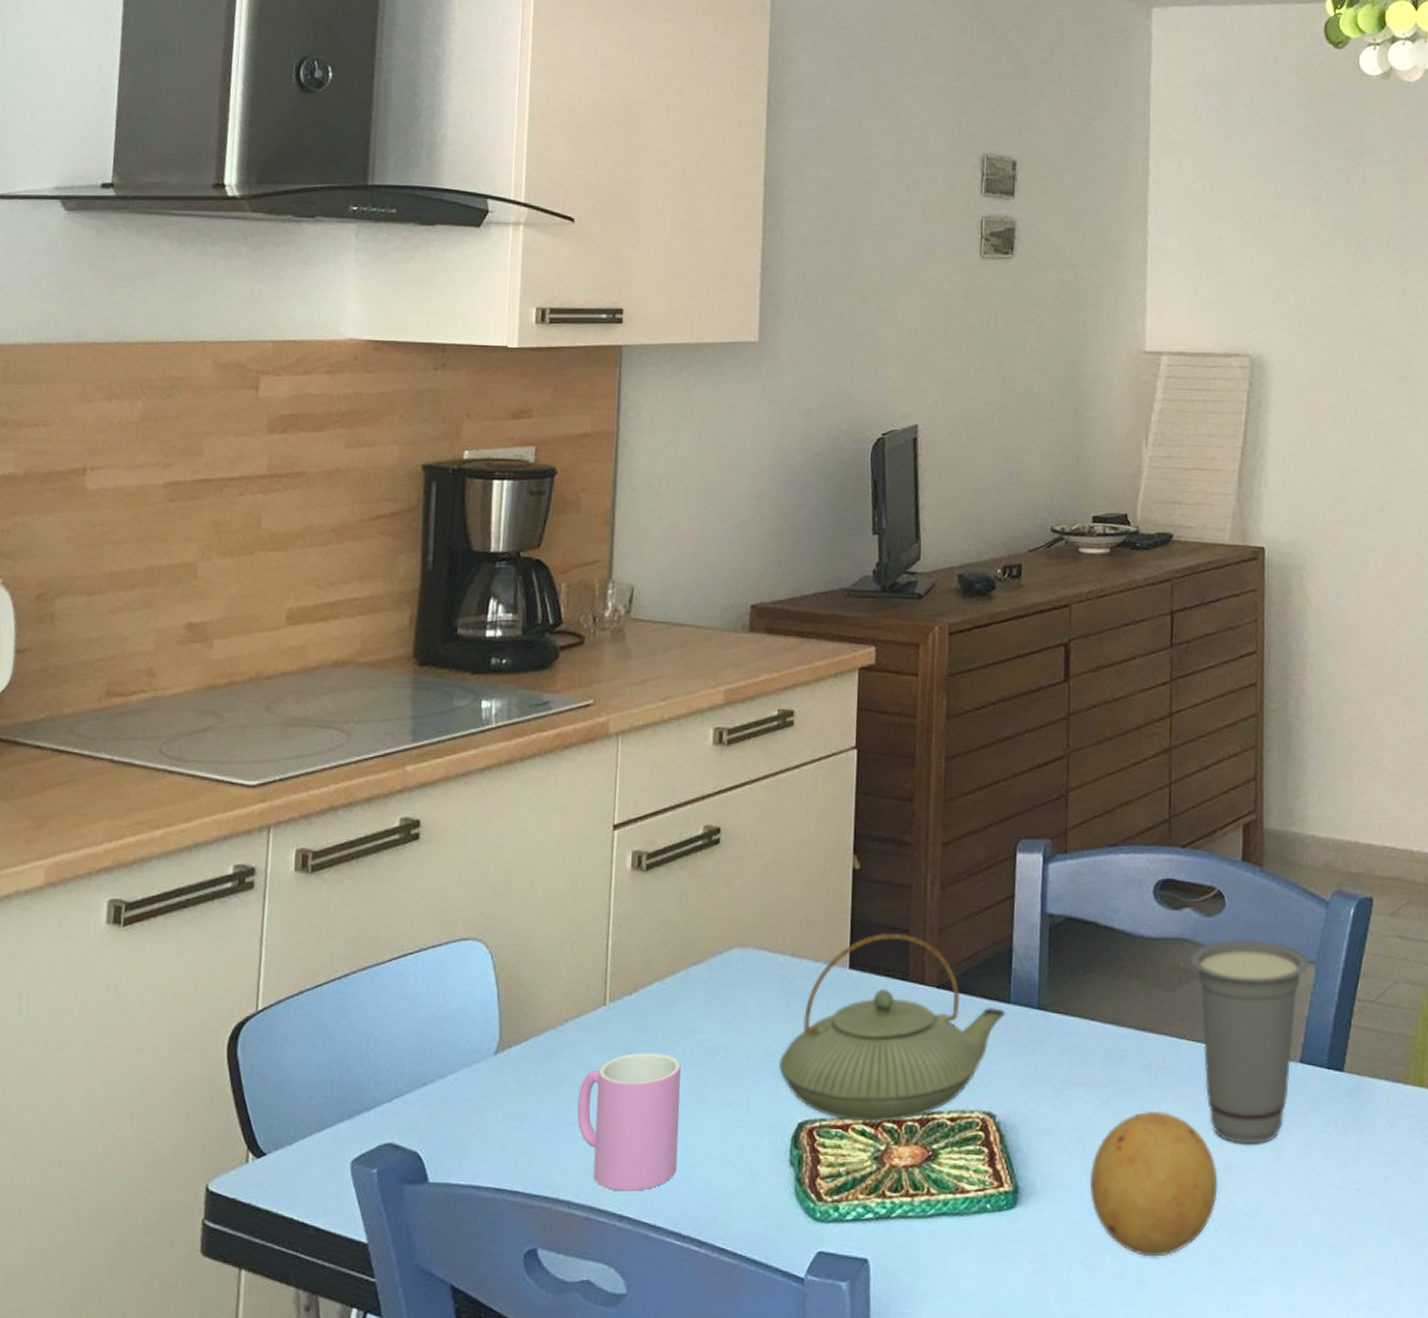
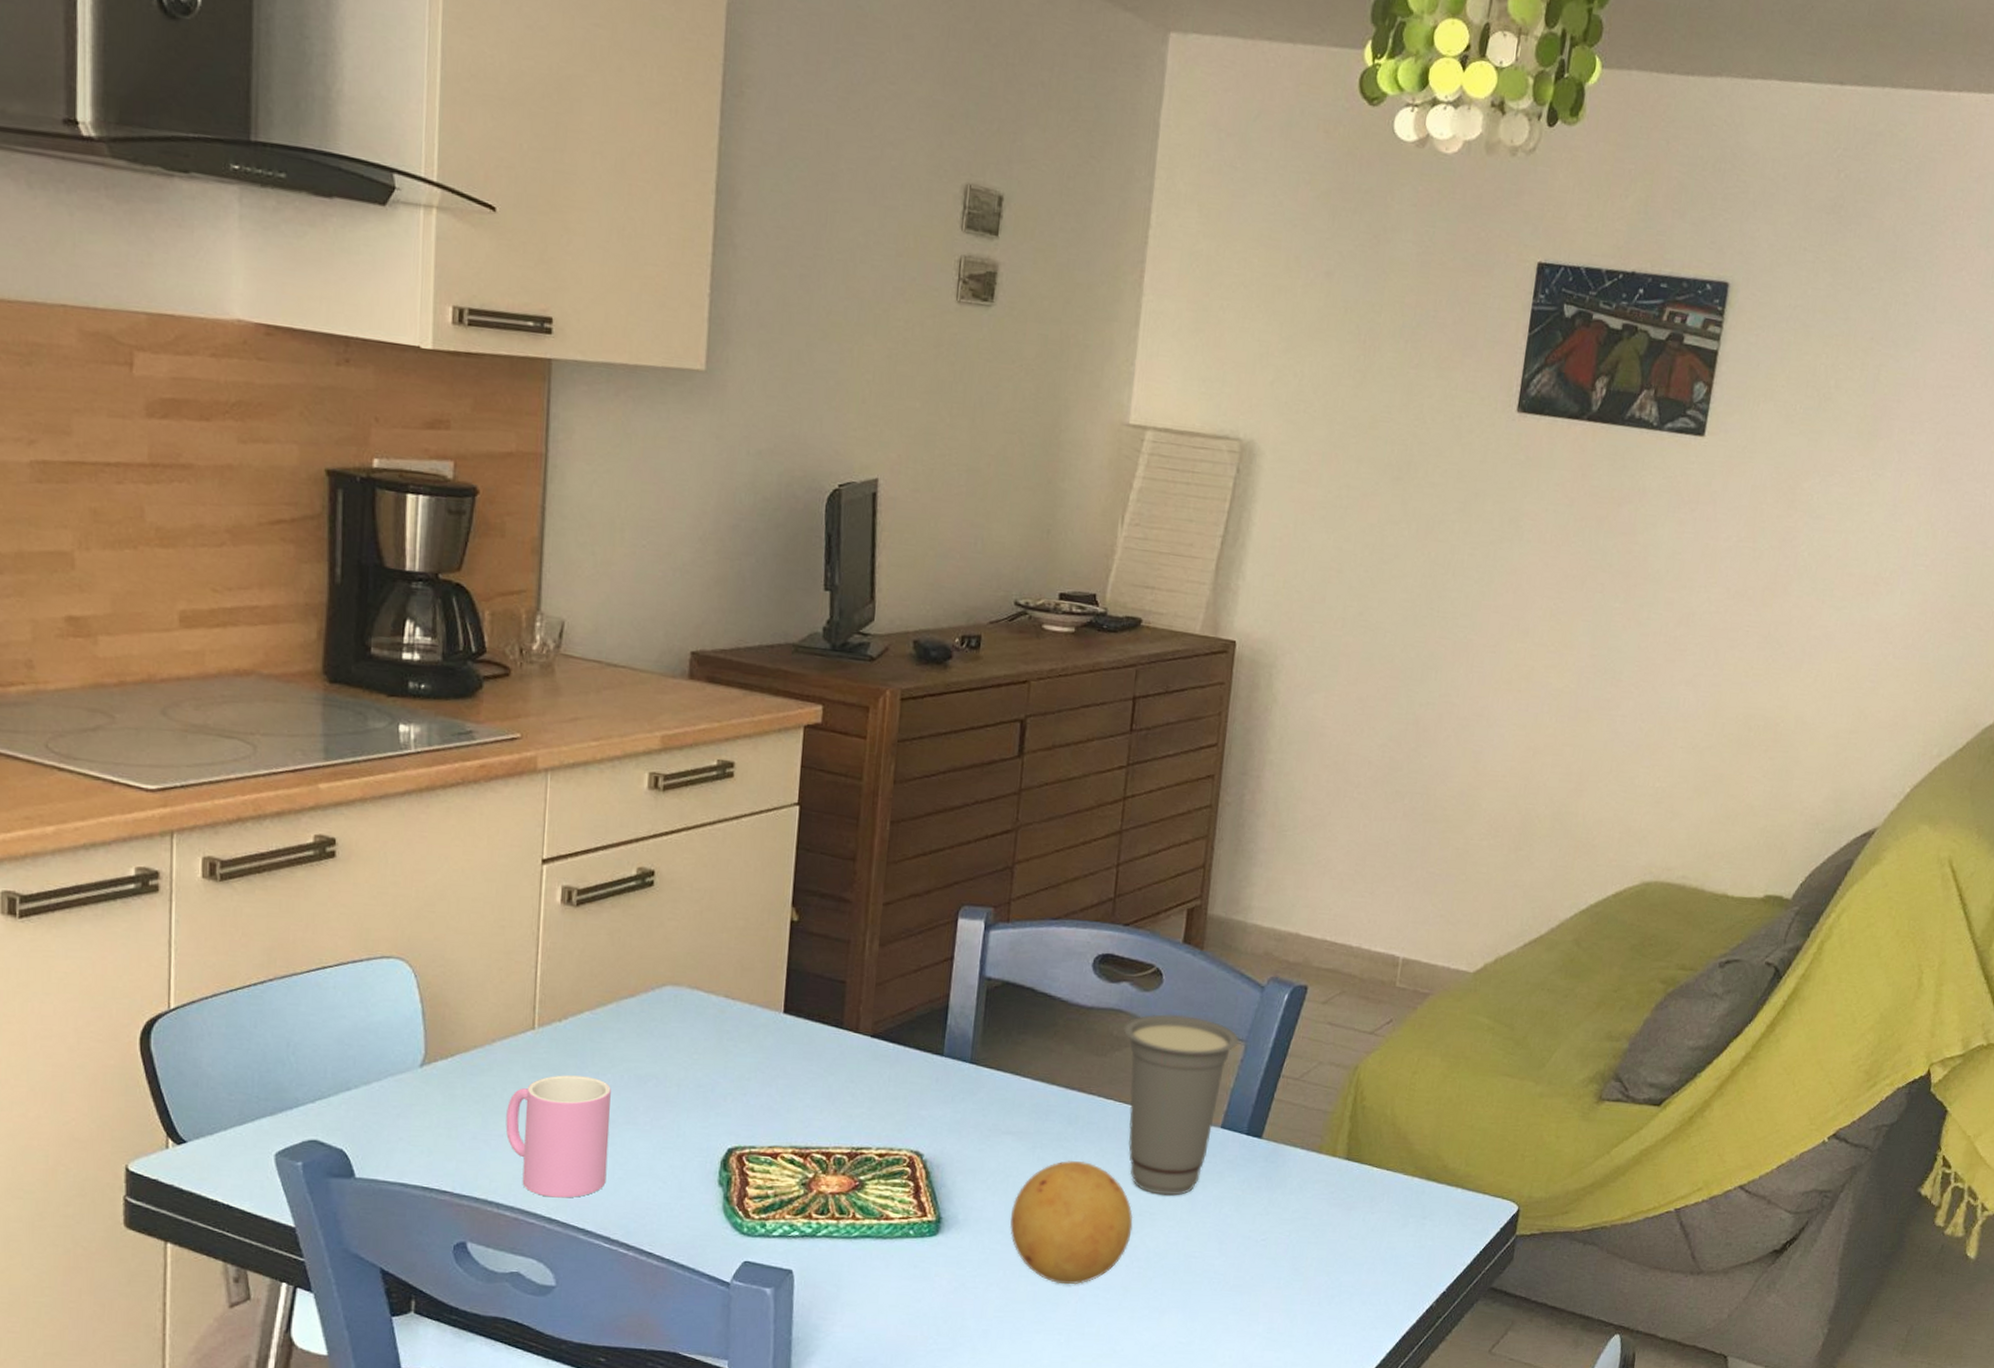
teapot: present [778,932,1006,1122] -> none [709,982,939,1153]

